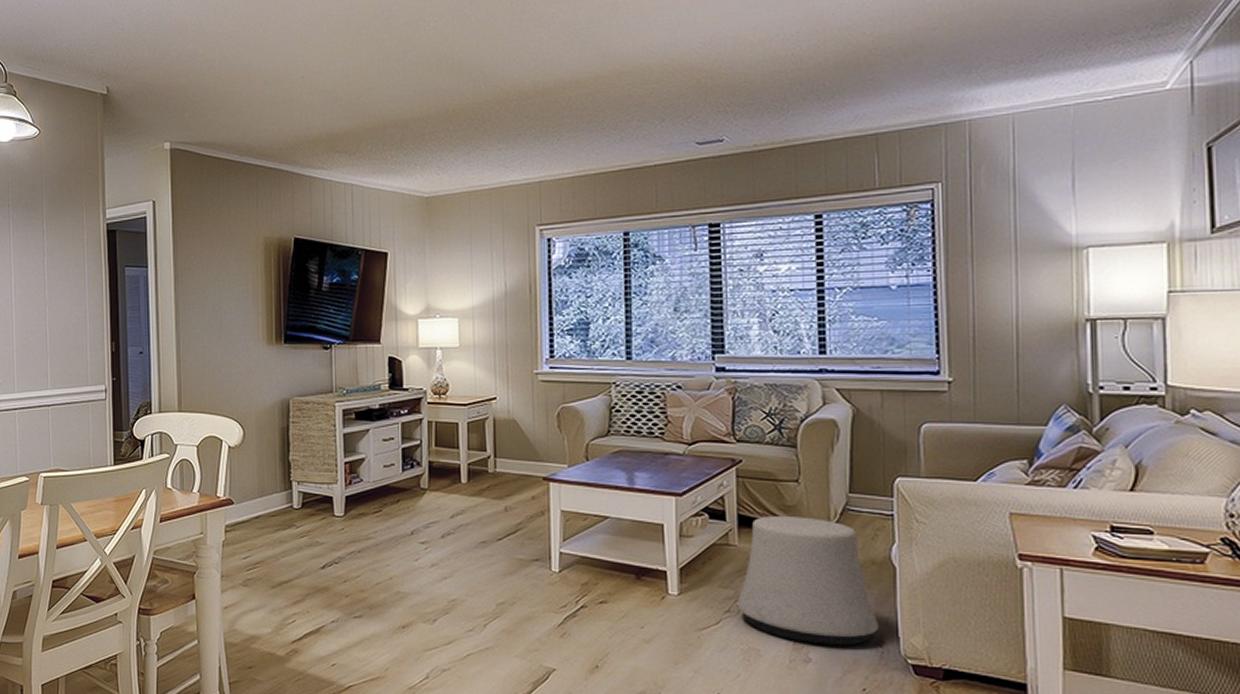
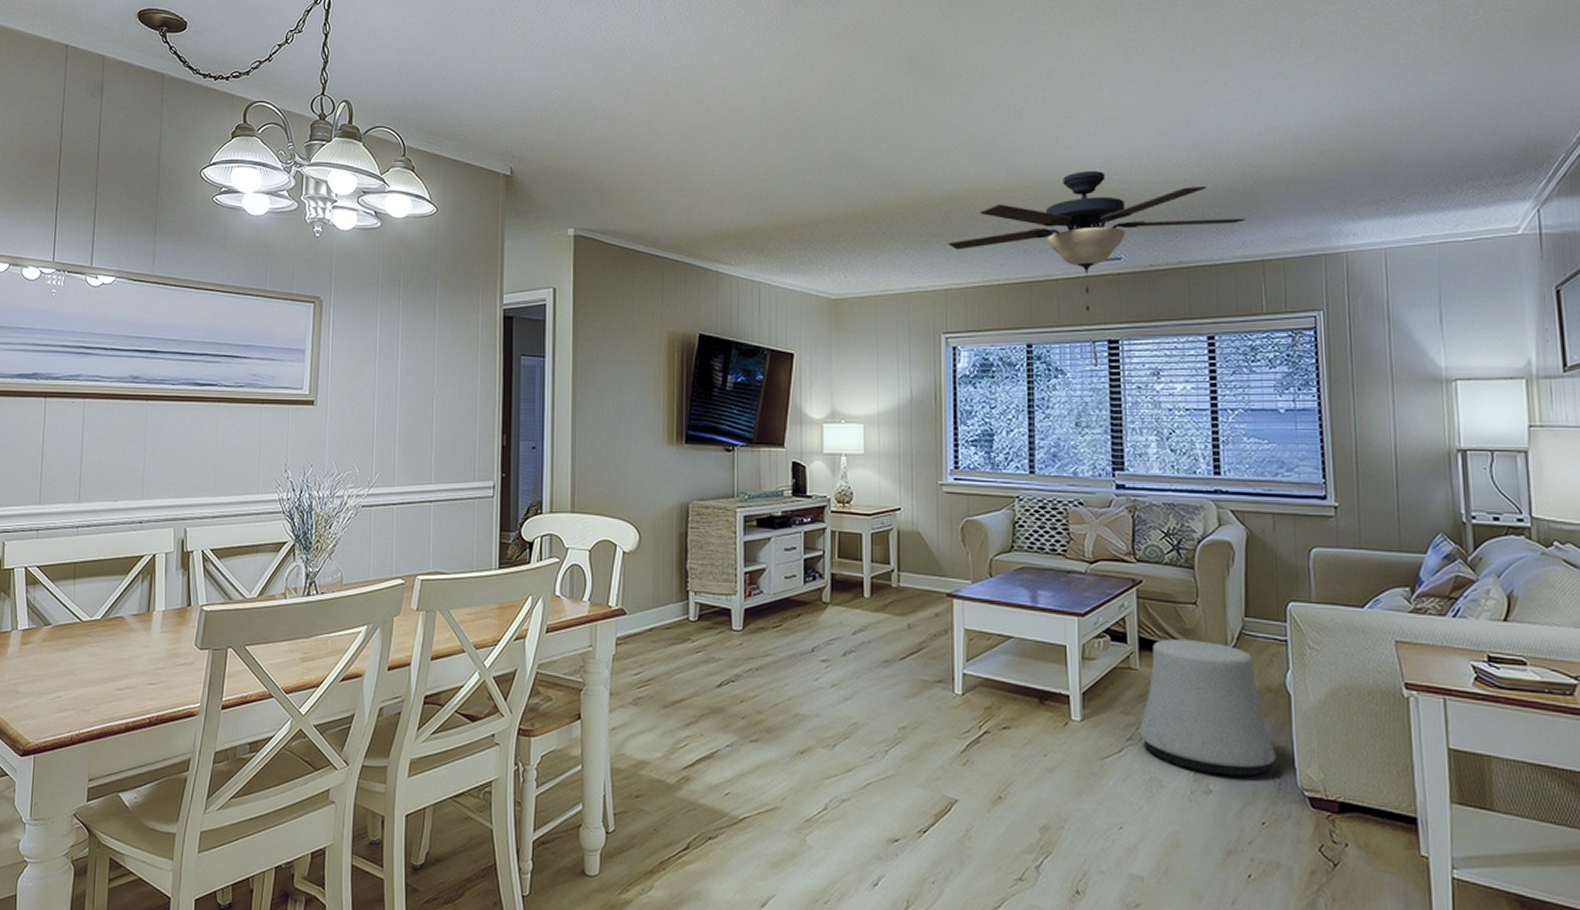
ceiling fan: none [541,51,859,197] -> present [947,171,1246,312]

